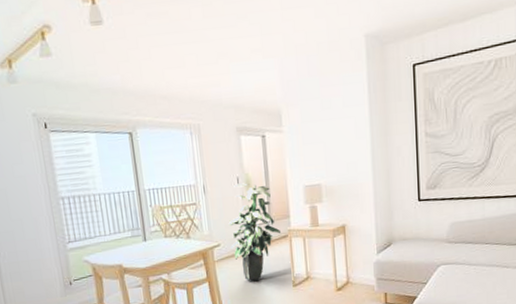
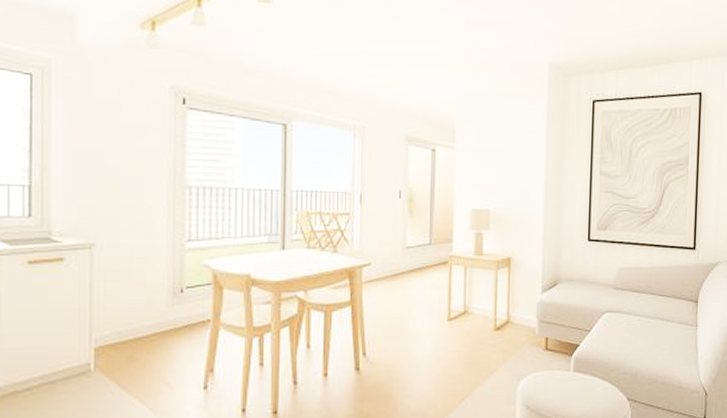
indoor plant: present [228,183,282,281] -> none [383,197,442,310]

